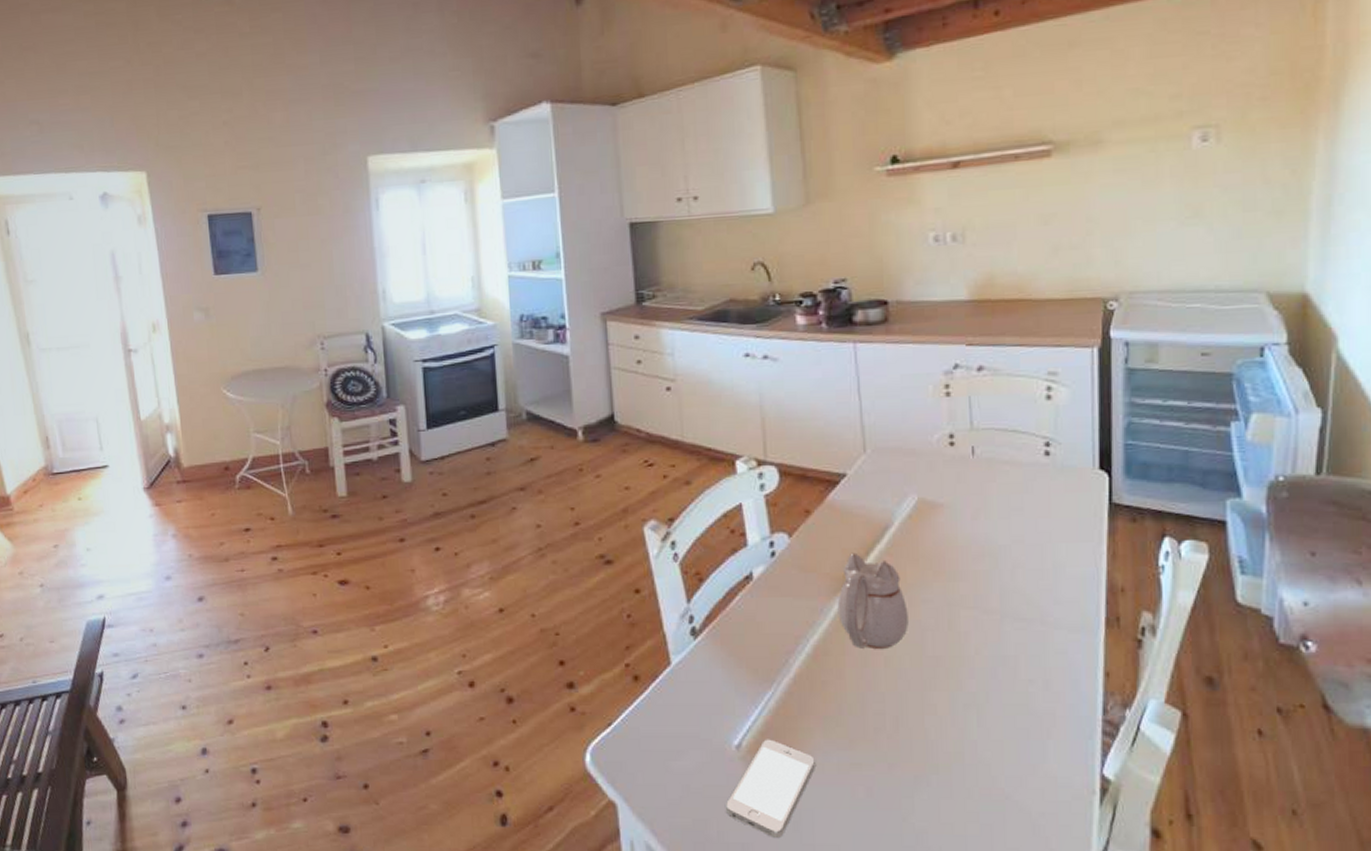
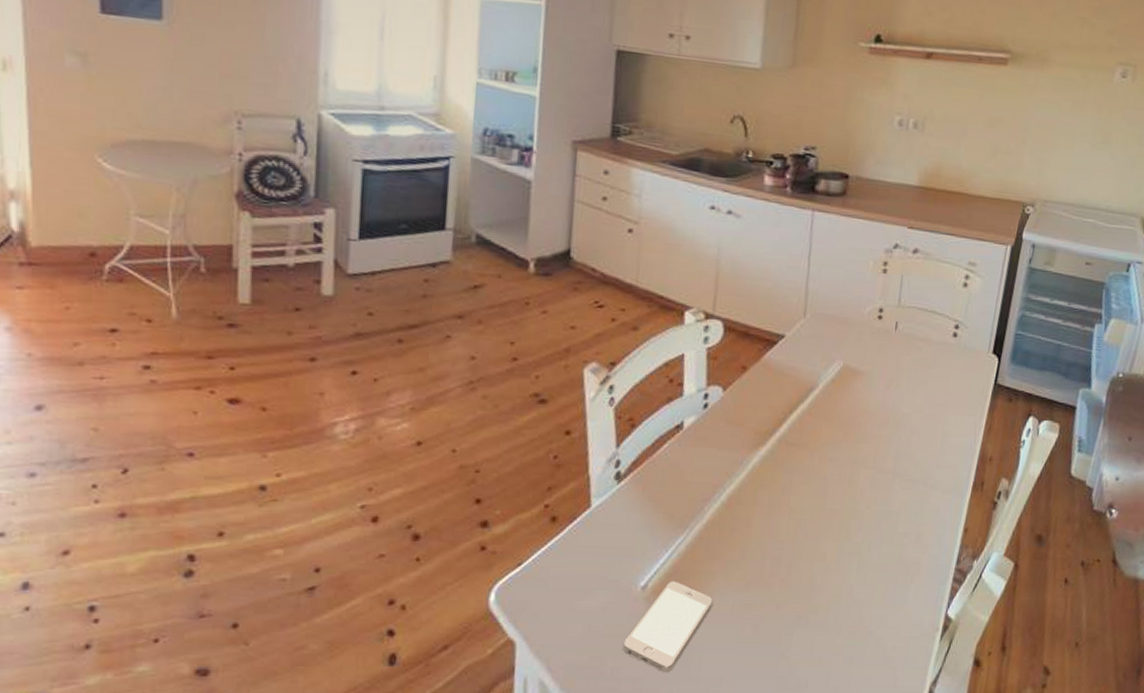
teapot: present [837,552,909,649] -> none [755,410,817,500]

